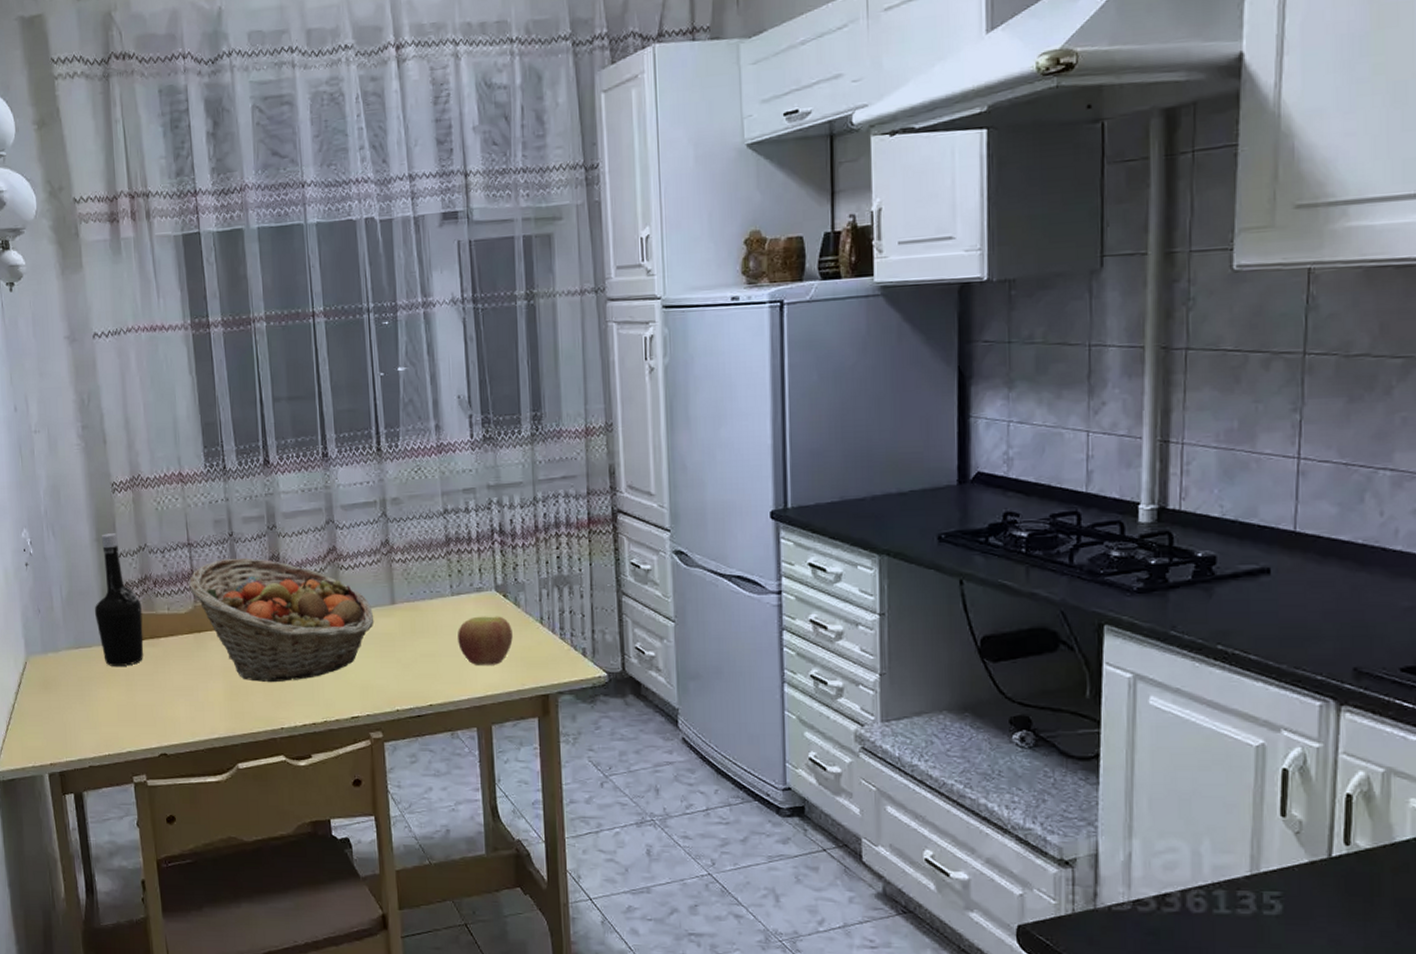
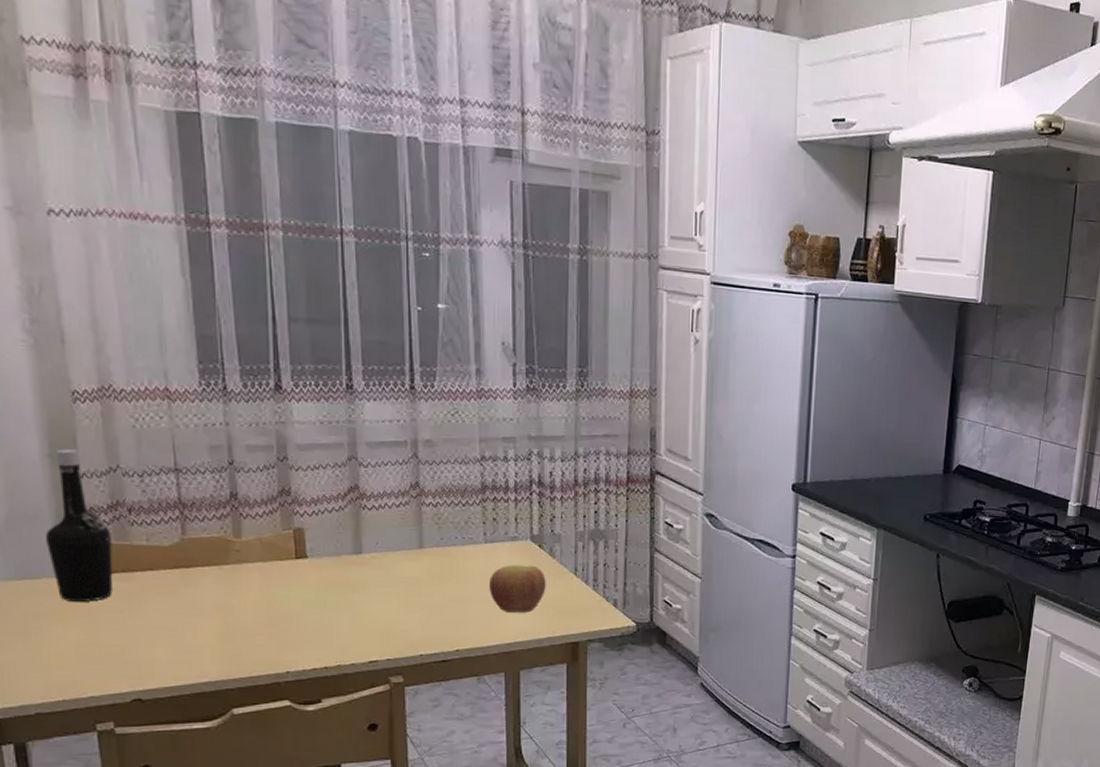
fruit basket: present [189,557,375,683] -> none [176,488,399,625]

